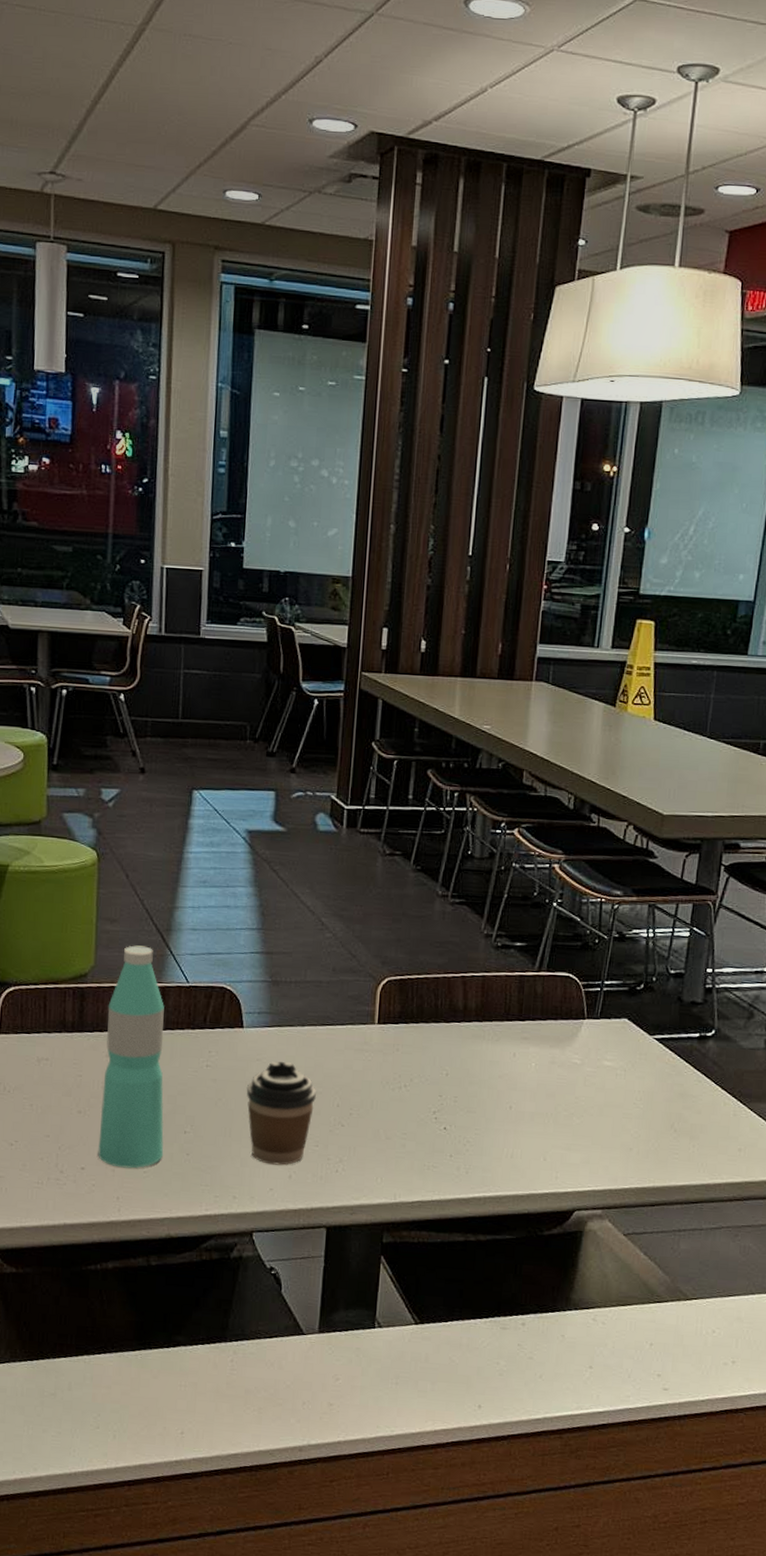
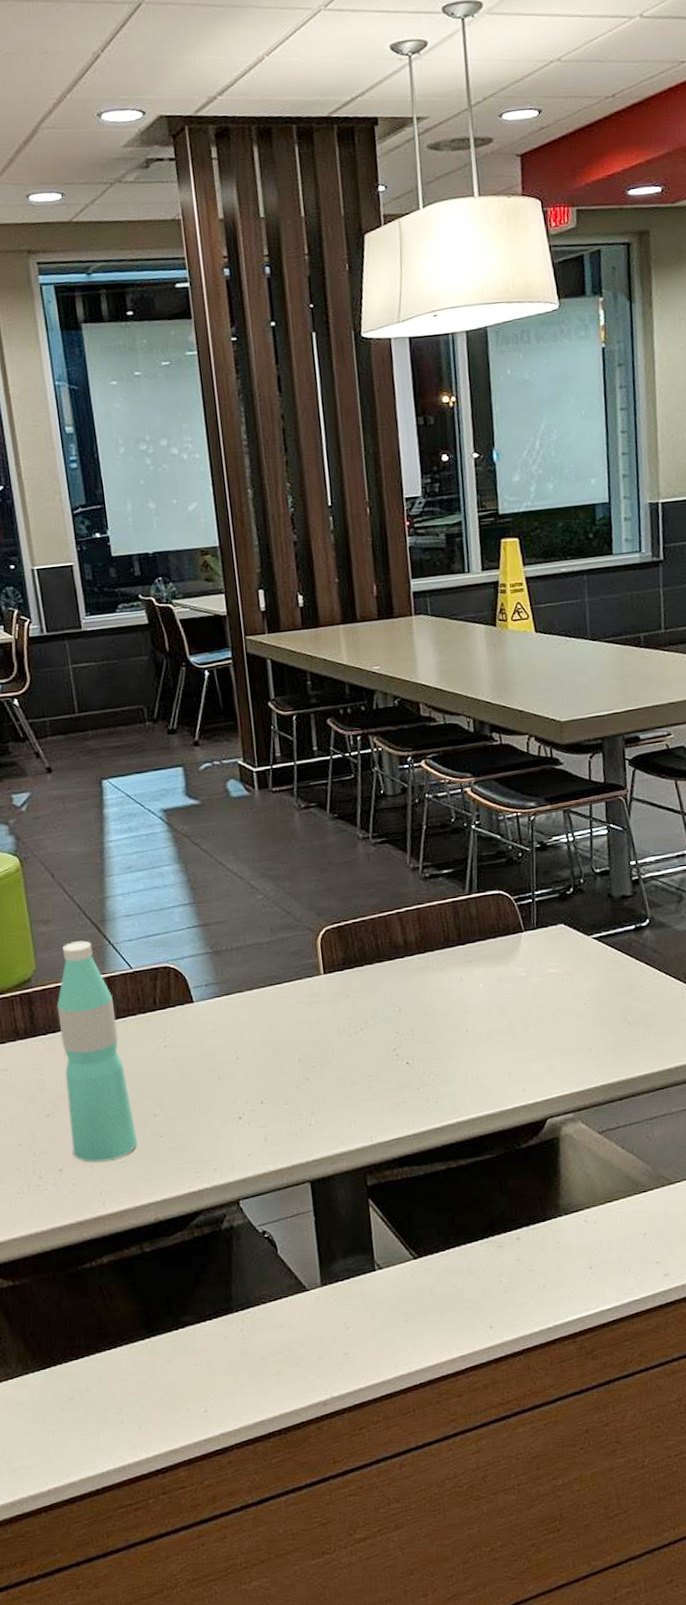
coffee cup: present [246,1061,317,1166] -> none [207,1028,278,1131]

